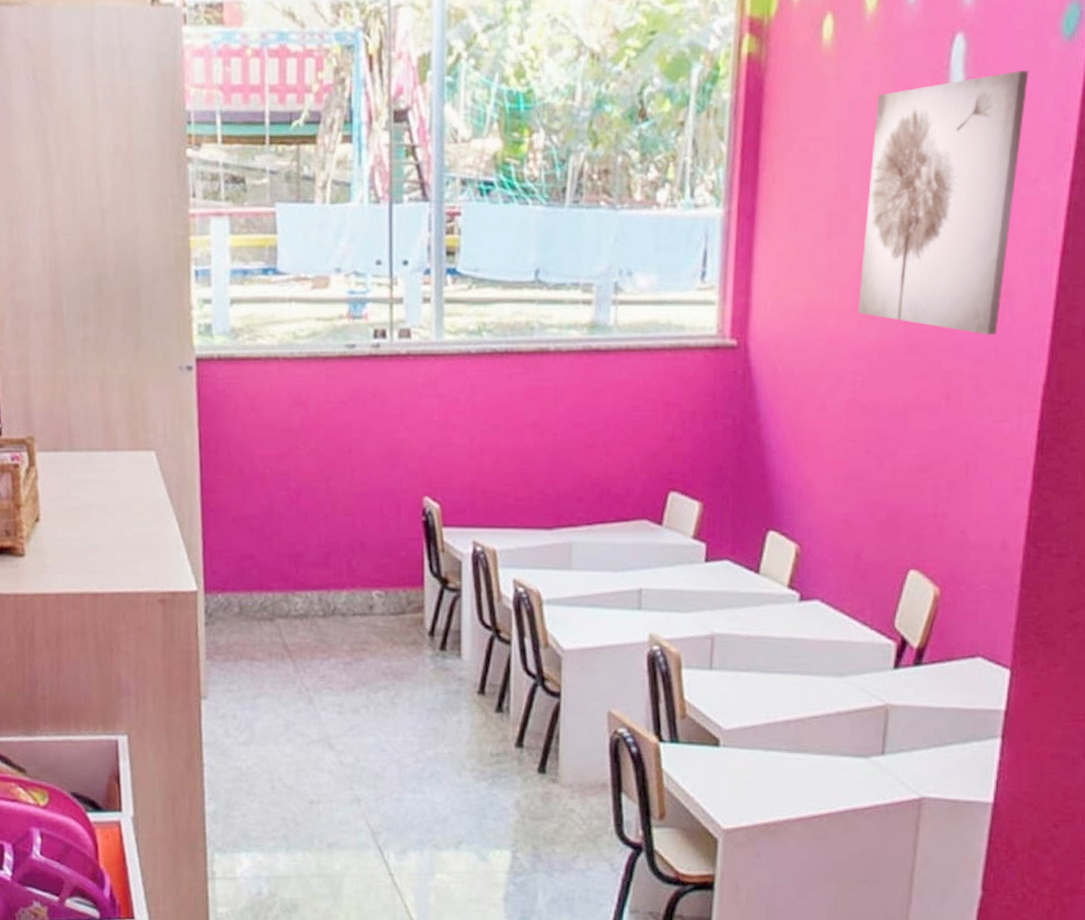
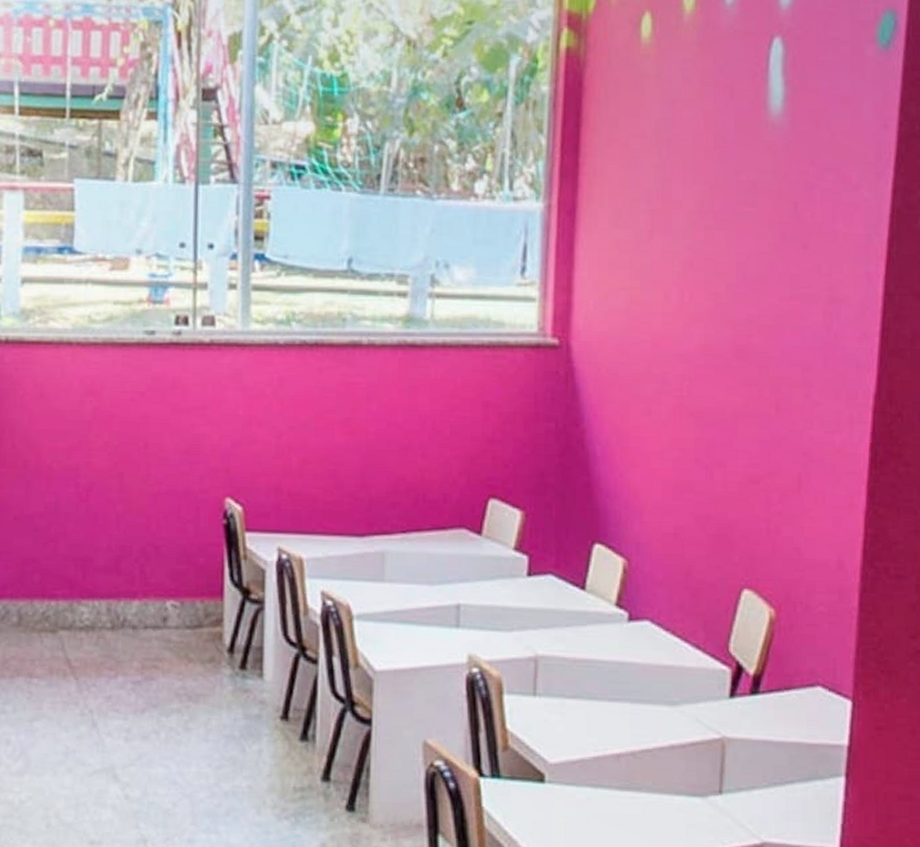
wall art: present [858,69,1029,336] -> none [683,75,847,343]

